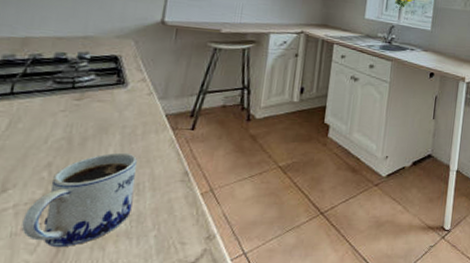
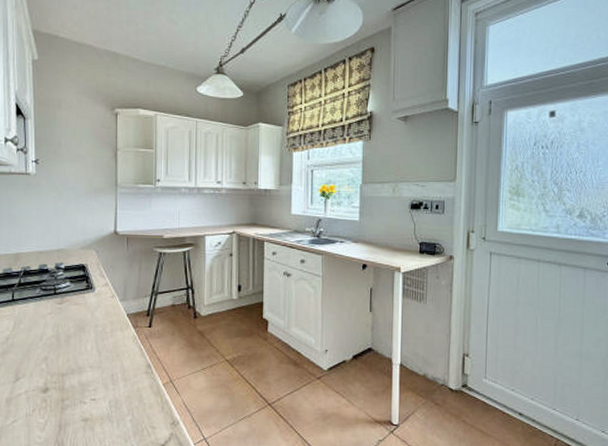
mug: present [21,152,137,248] -> none [33,348,110,427]

